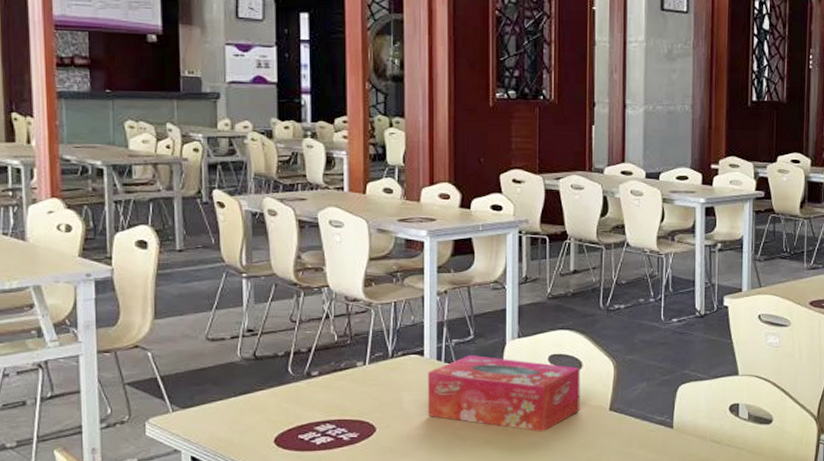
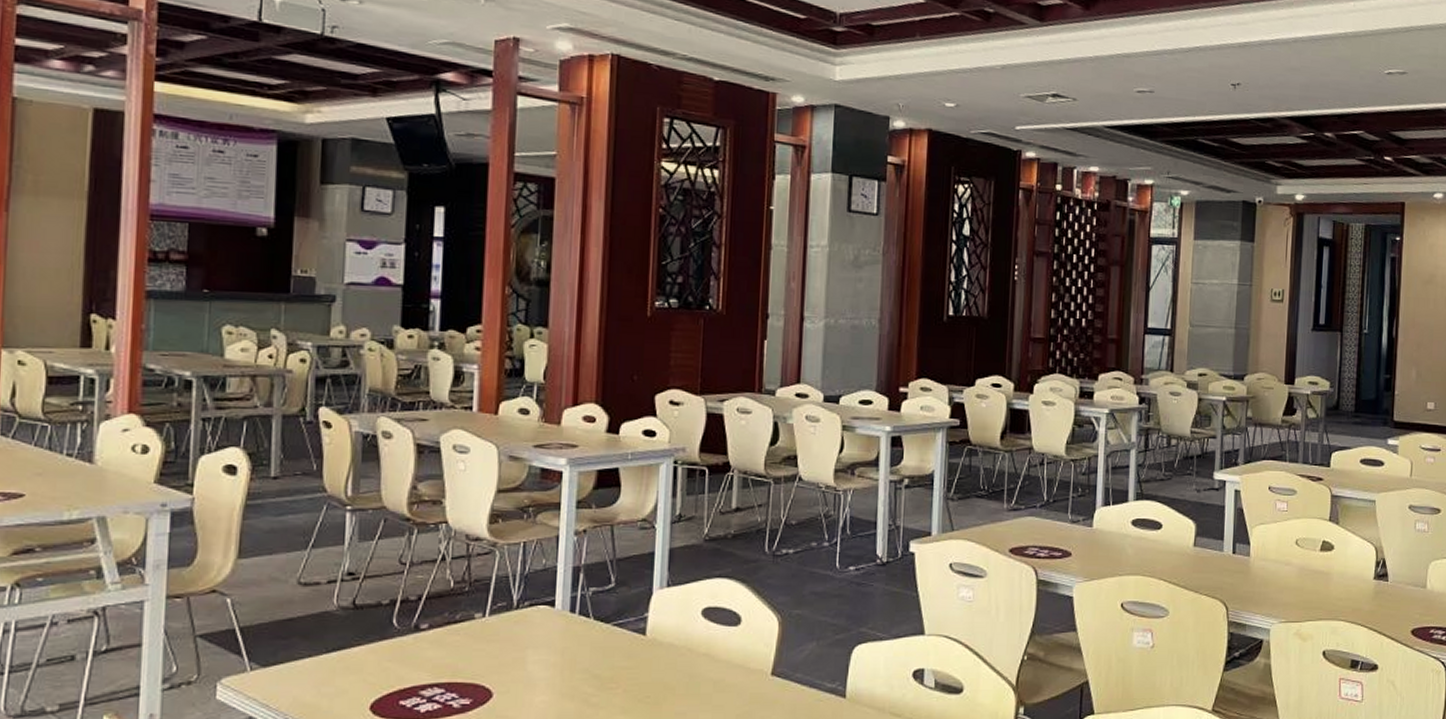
tissue box: present [428,355,581,432] -> none [556,607,739,701]

